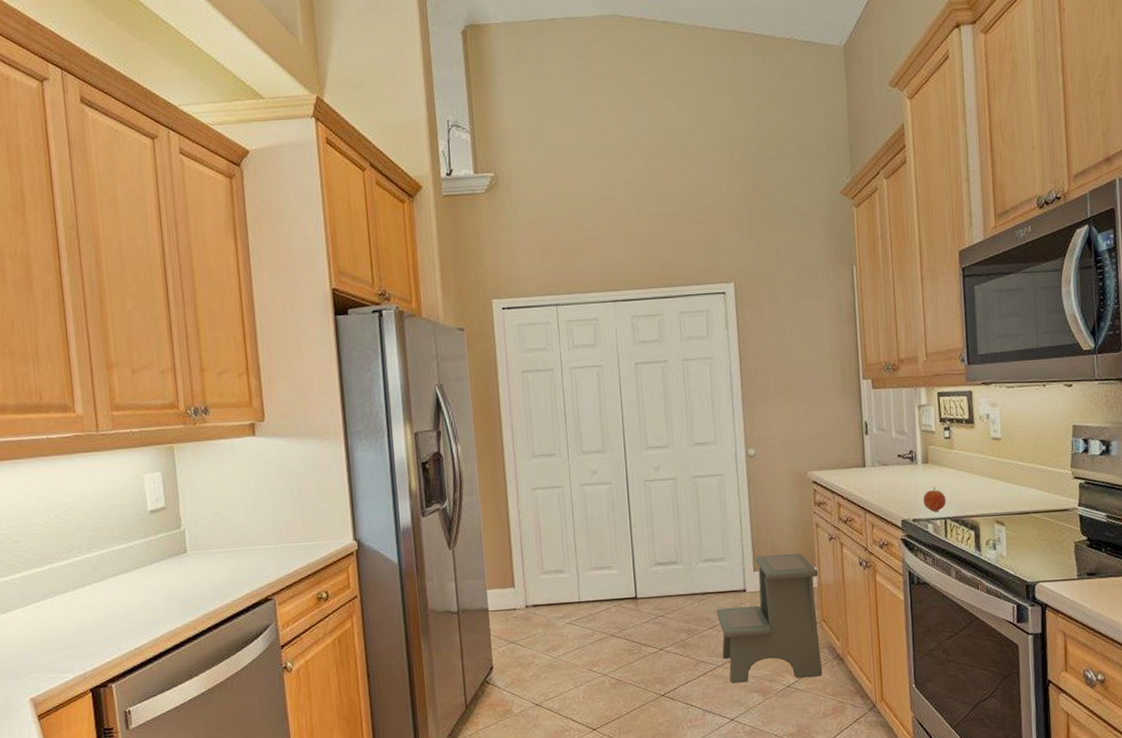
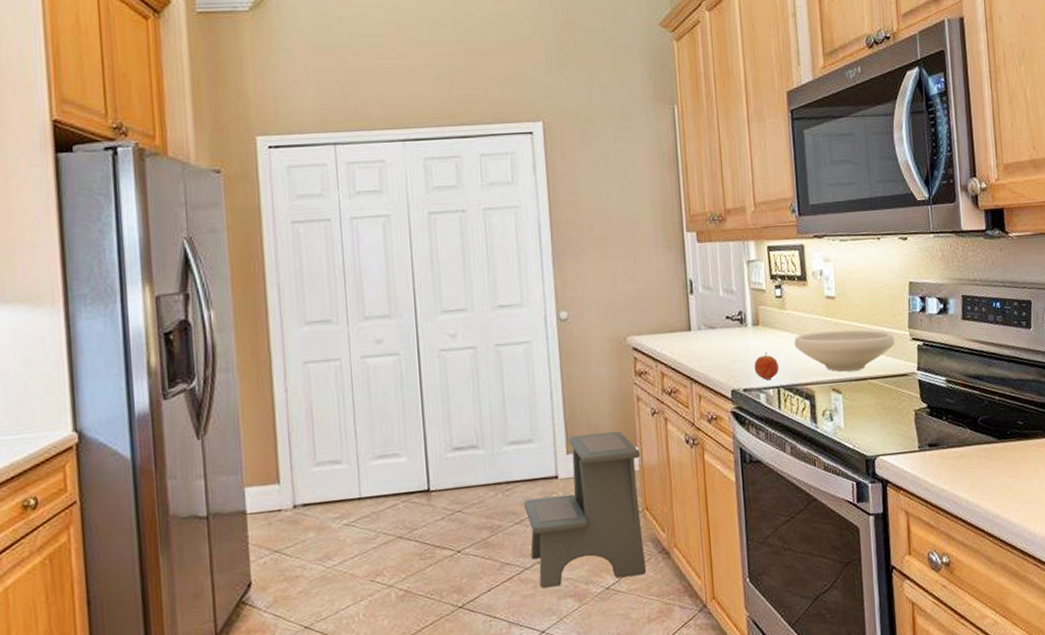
bowl: none [961,468,1057,506] -> present [794,329,895,372]

